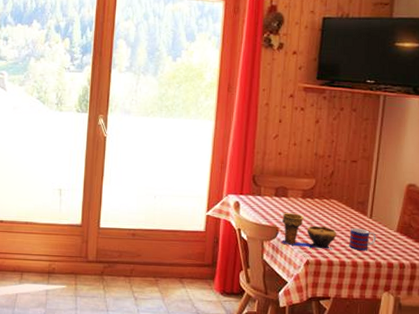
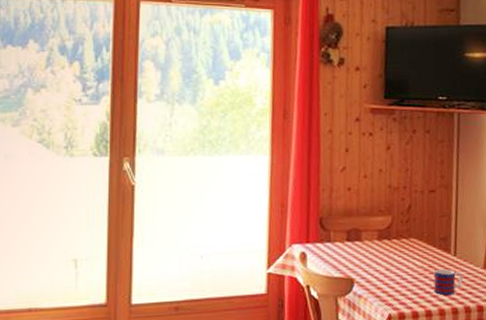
decorative bowl: present [281,213,337,250] -> none [356,259,420,300]

